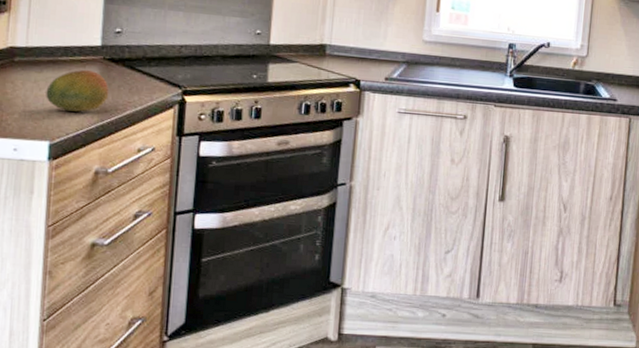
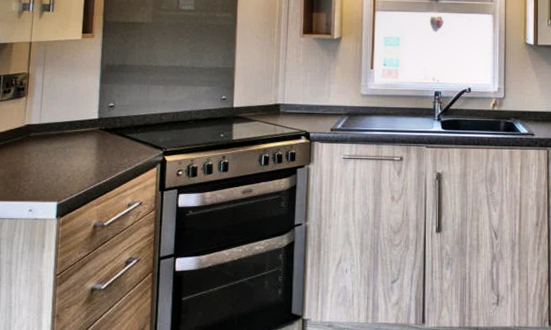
fruit: present [46,69,109,112] -> none [55,139,105,175]

